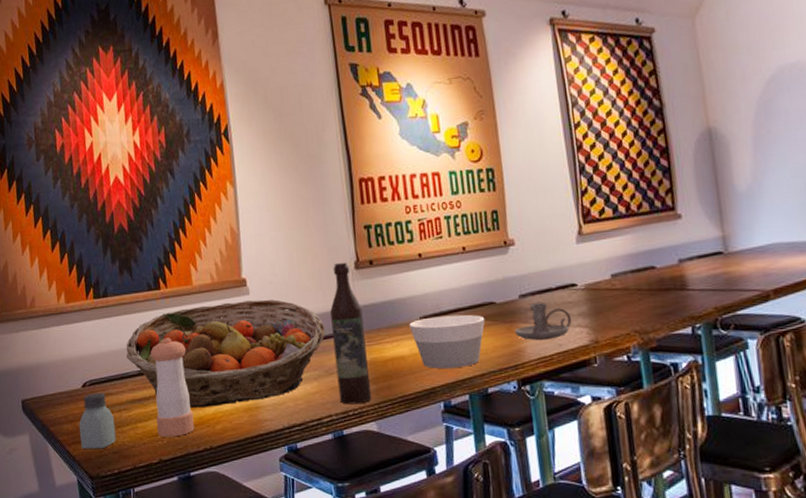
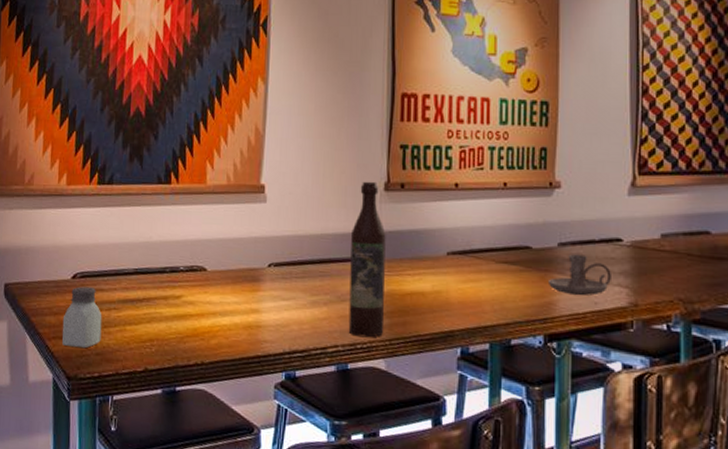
fruit basket: present [126,299,326,408] -> none [124,208,344,319]
pepper shaker: present [151,338,195,438] -> none [147,237,190,346]
bowl: present [409,314,485,369] -> none [435,253,518,313]

